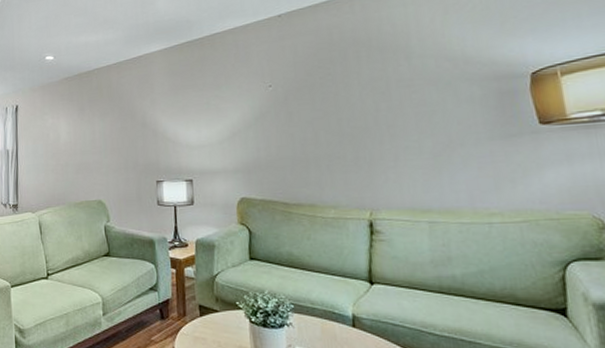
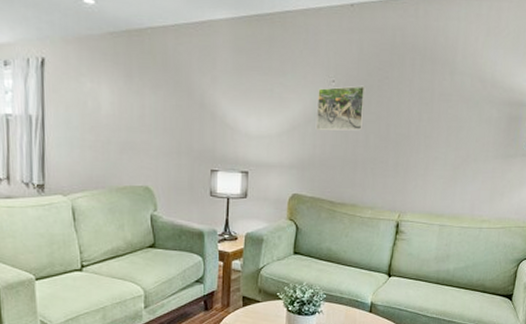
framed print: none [255,85,310,135] -> present [315,85,366,131]

